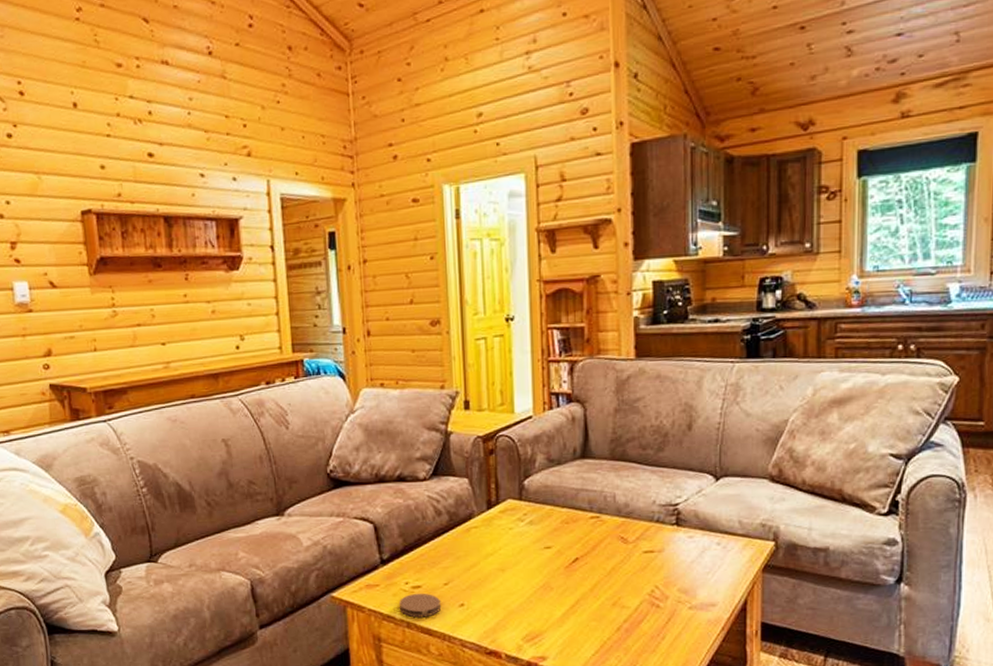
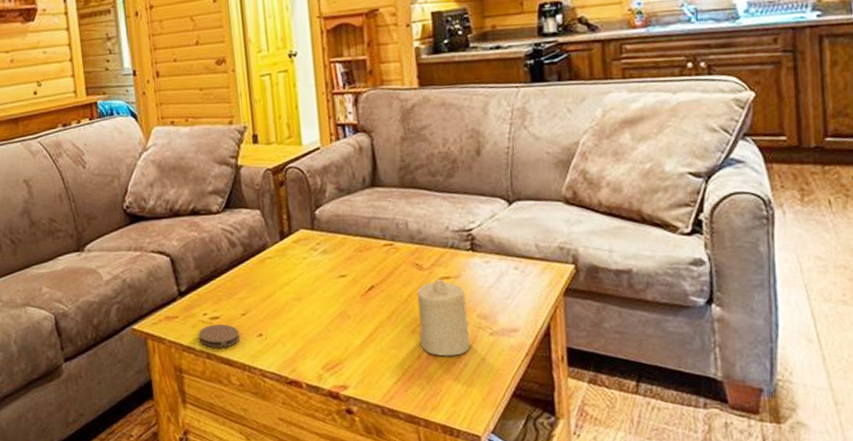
candle: none [620,552,669,629] -> present [416,278,471,357]

